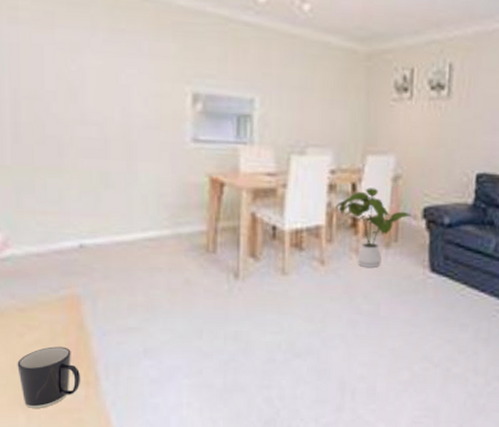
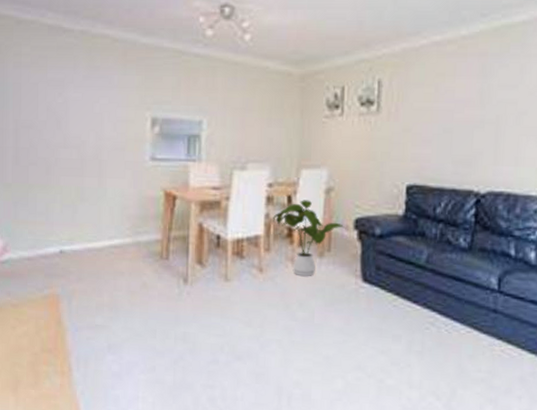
mug: present [17,346,81,409] -> none [10,338,58,393]

